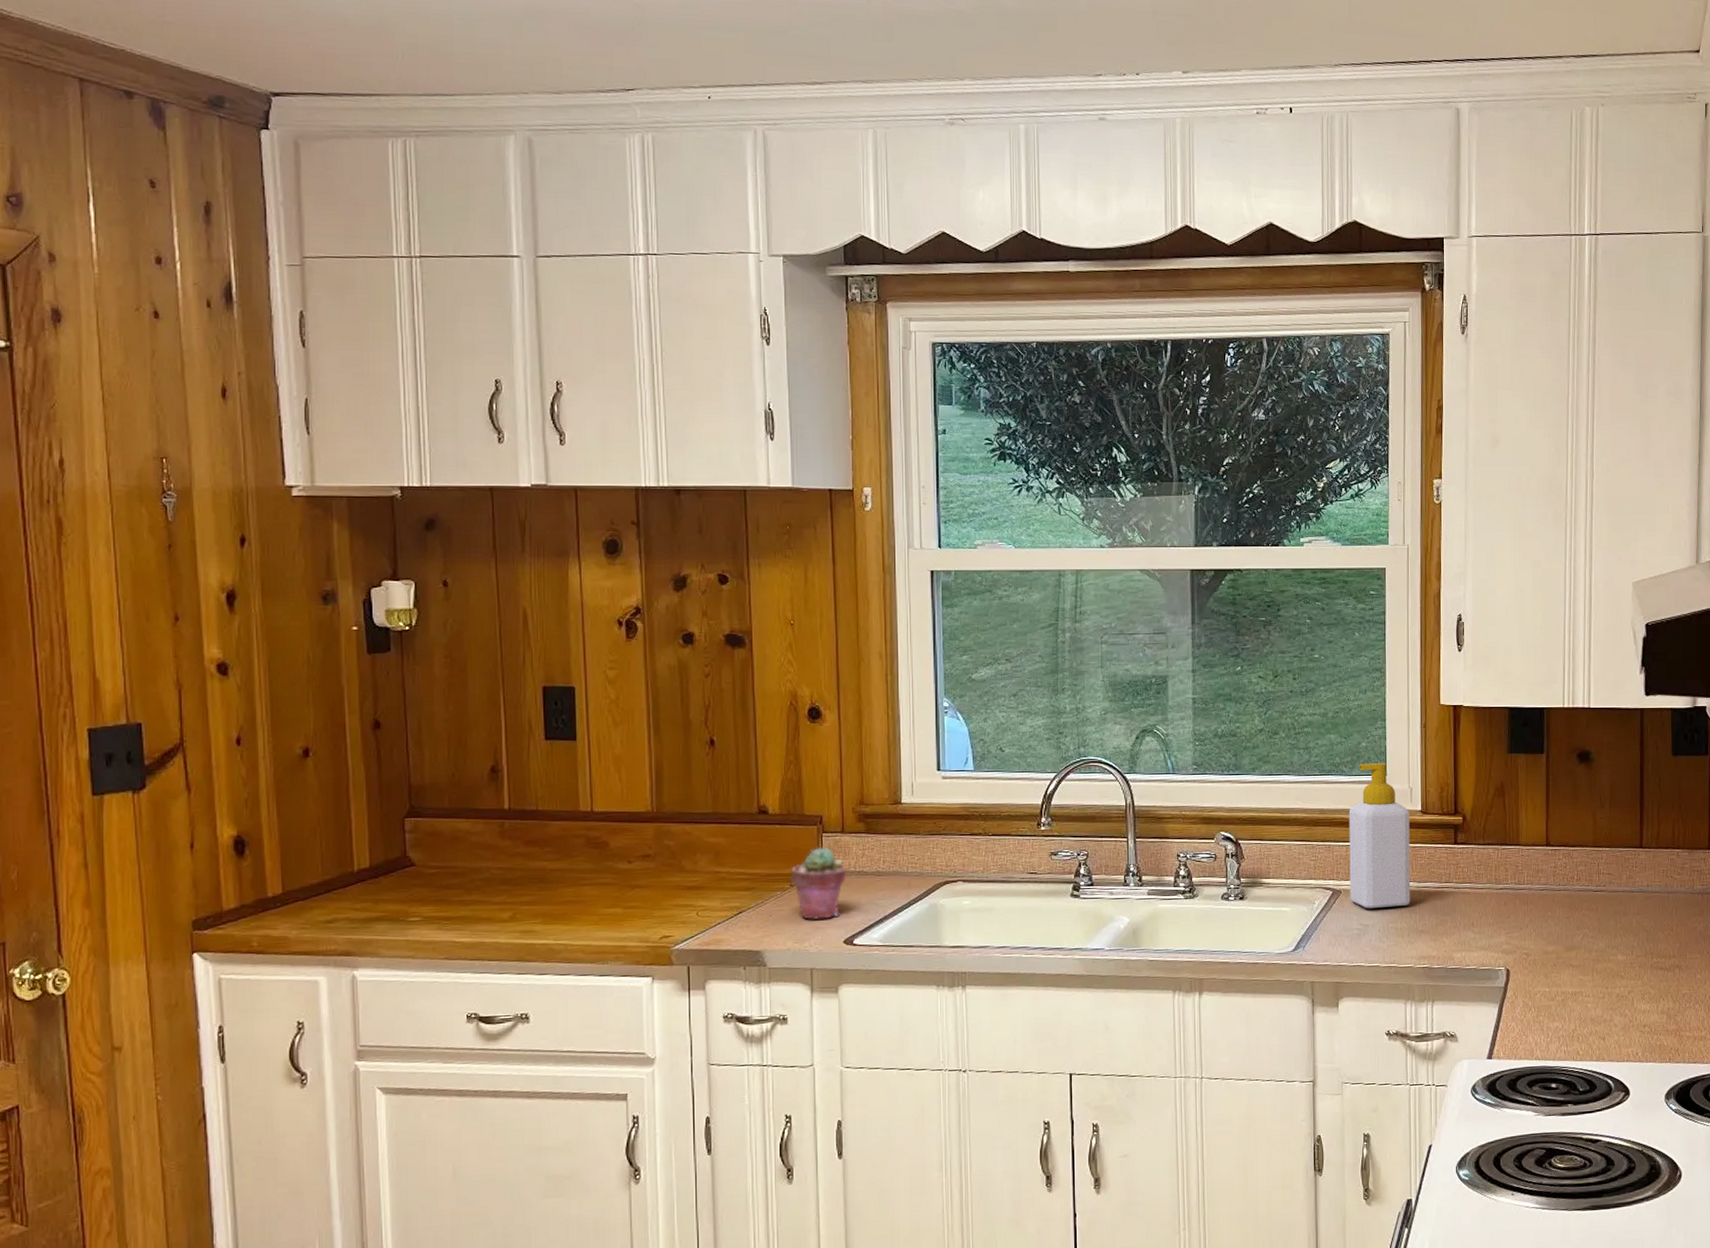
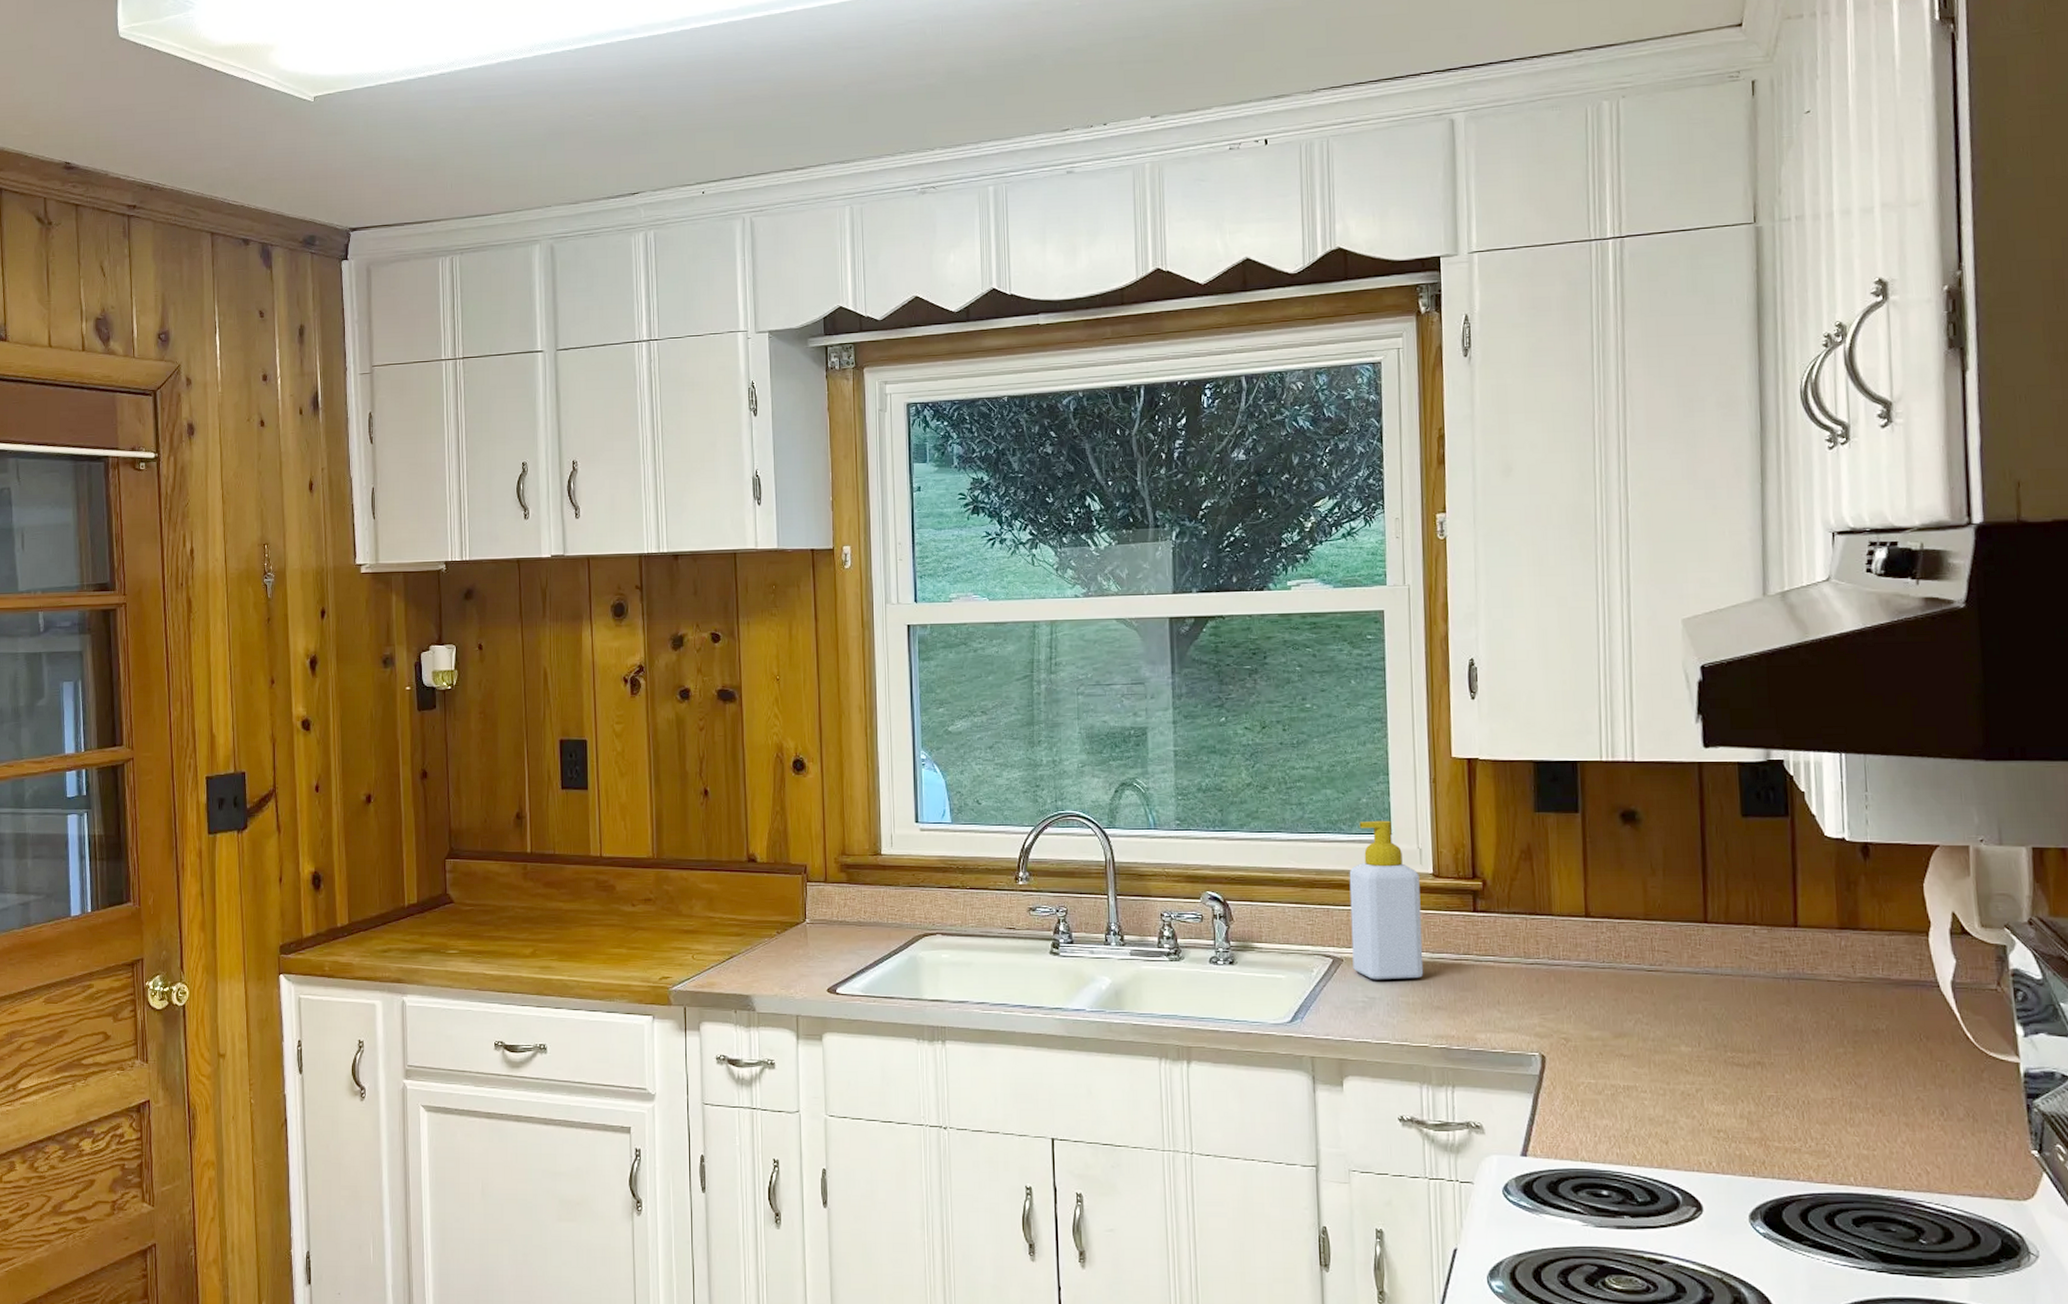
potted succulent: present [791,847,847,920] -> none [777,896,830,967]

